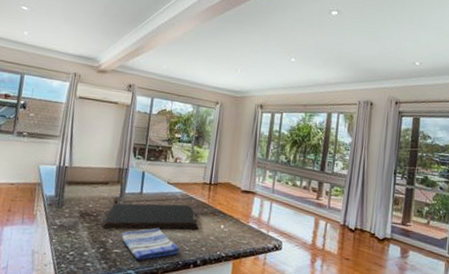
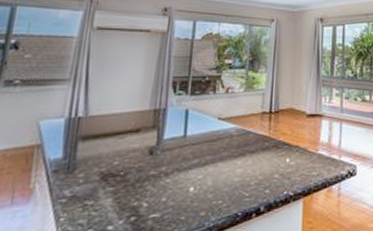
cutting board: present [102,203,199,230] -> none [133,141,260,189]
dish towel: present [120,228,180,260] -> none [159,176,238,222]

